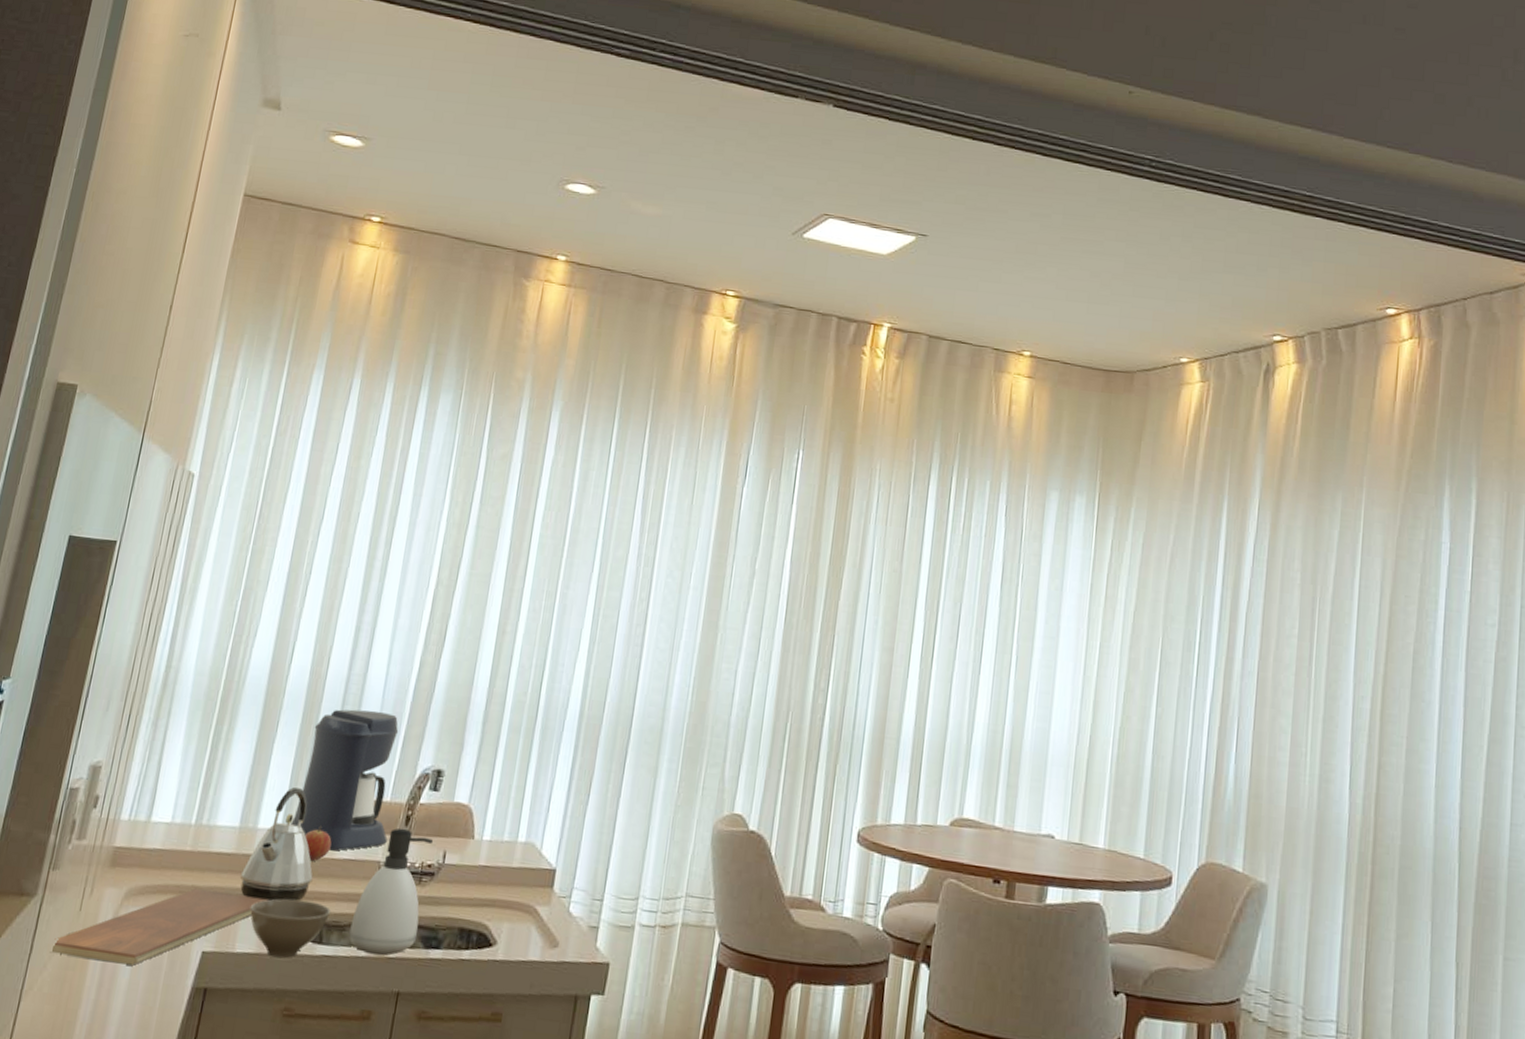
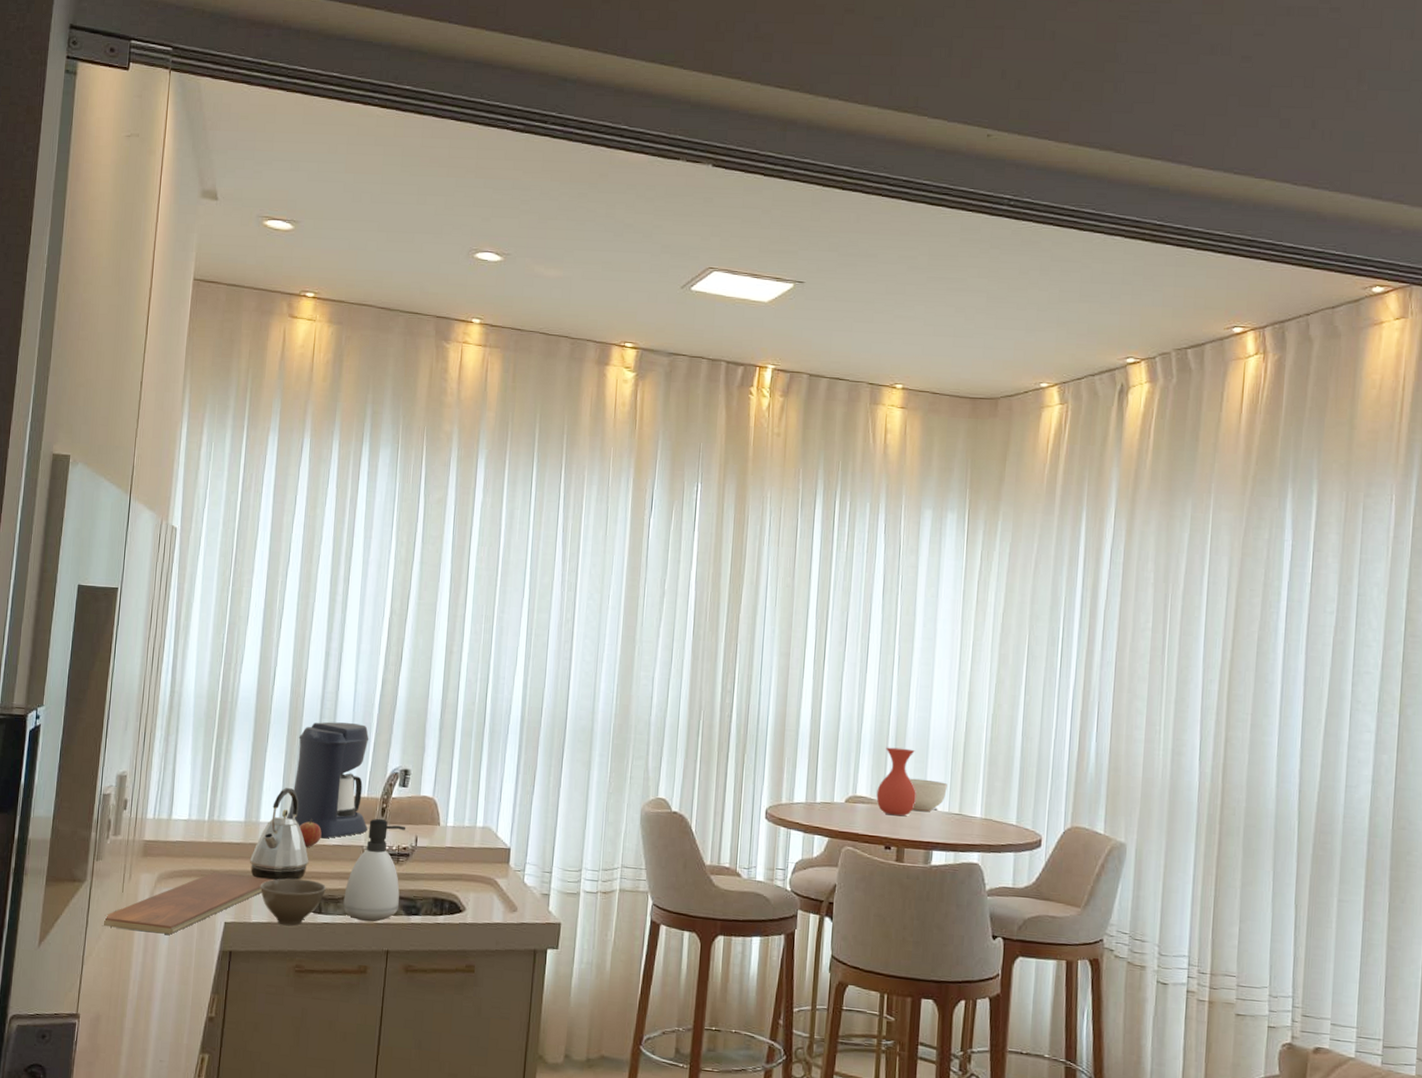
vase: none [985,761,1032,845] -> present [876,747,917,817]
bowl: none [1024,799,1067,839] -> present [909,778,947,811]

